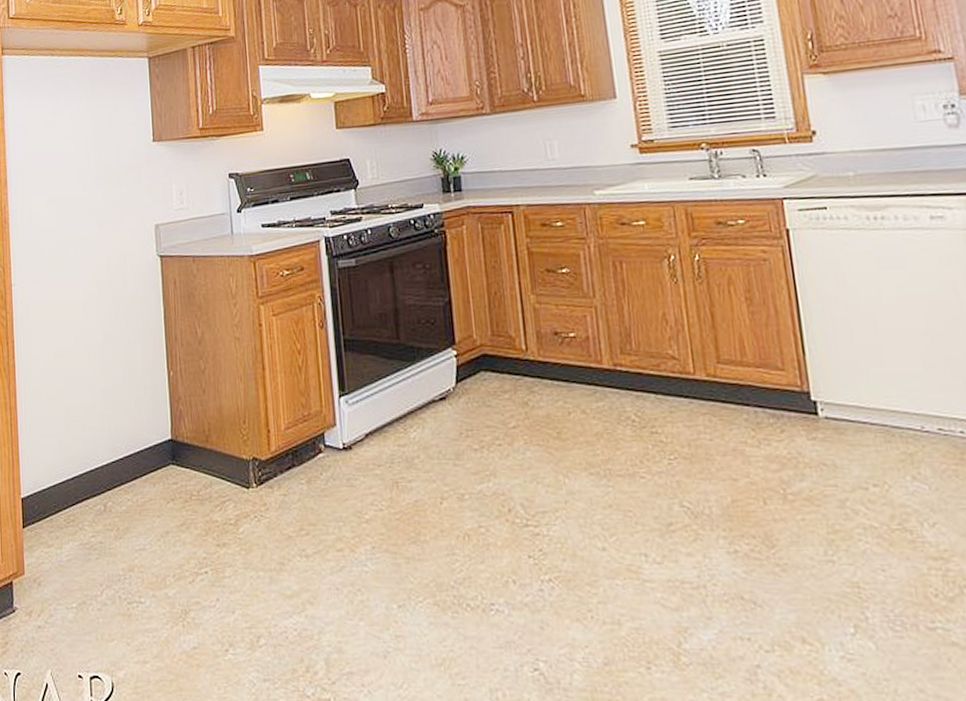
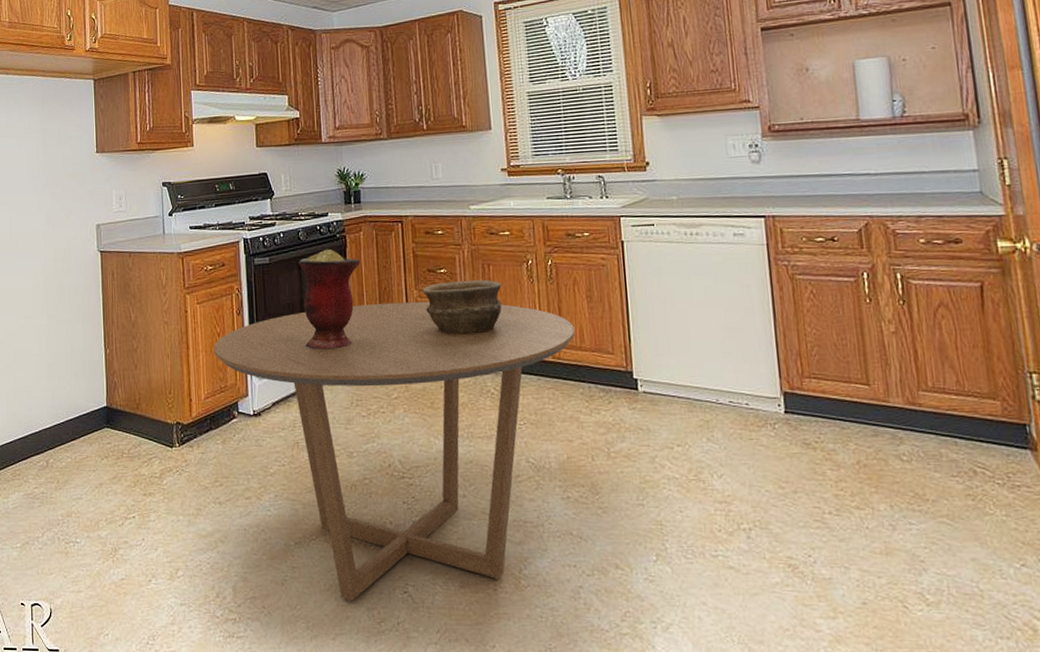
dining table: none [294,308,734,679] -> present [214,301,576,601]
vase: none [390,247,465,369] -> present [298,249,361,350]
bowl: none [540,280,641,347] -> present [422,279,502,334]

